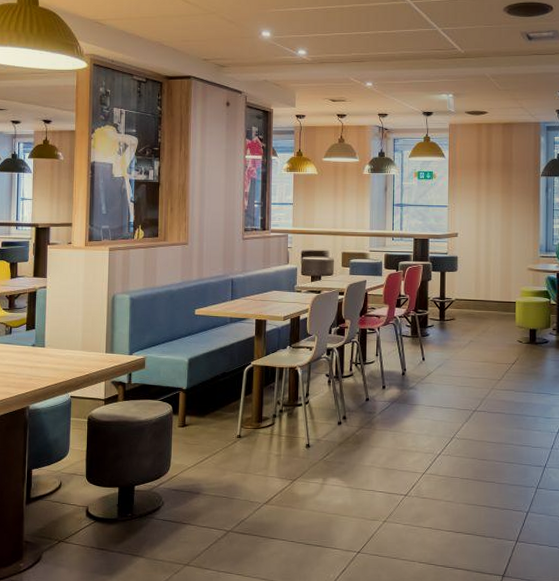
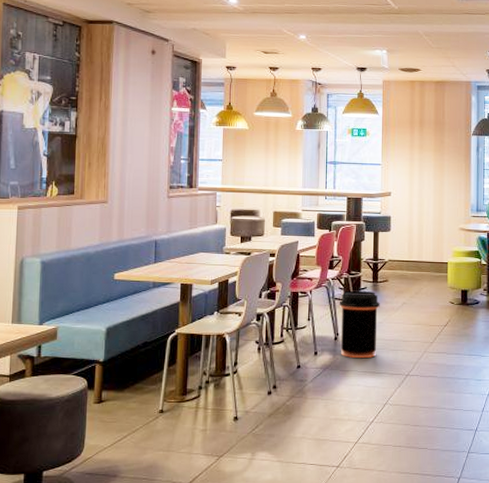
trash can: none [406,328,447,393] -> present [339,290,380,358]

